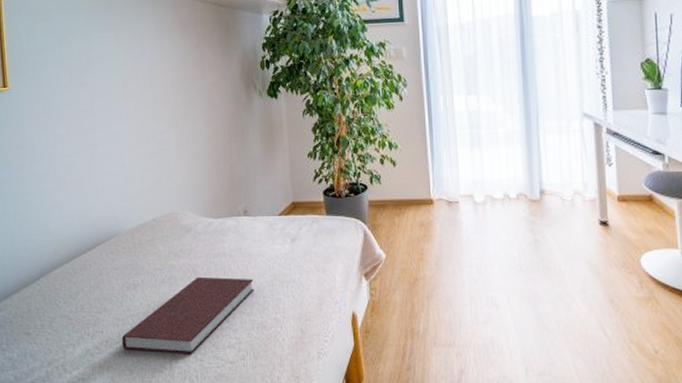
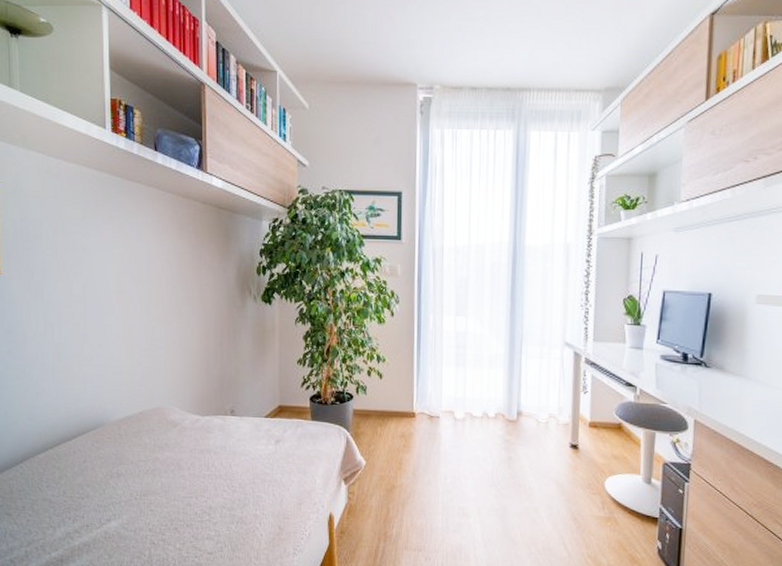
notebook: present [121,276,255,354] -> none [102,470,236,543]

